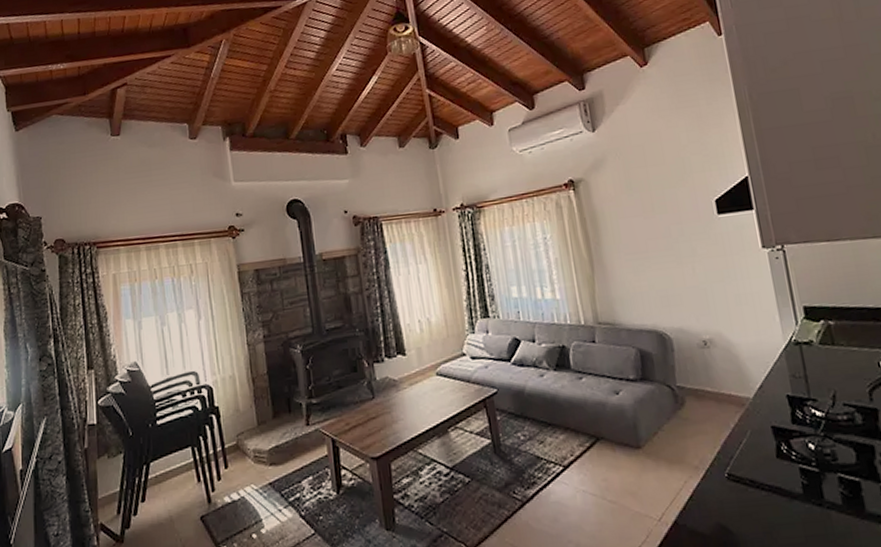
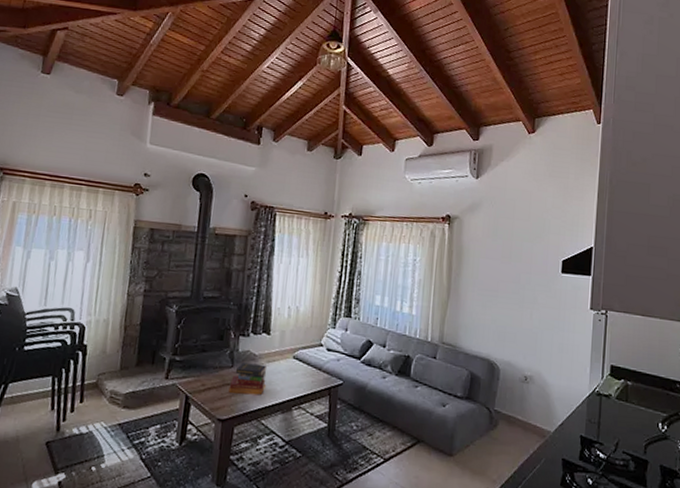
books: none [374,389,414,427] -> present [228,362,267,395]

